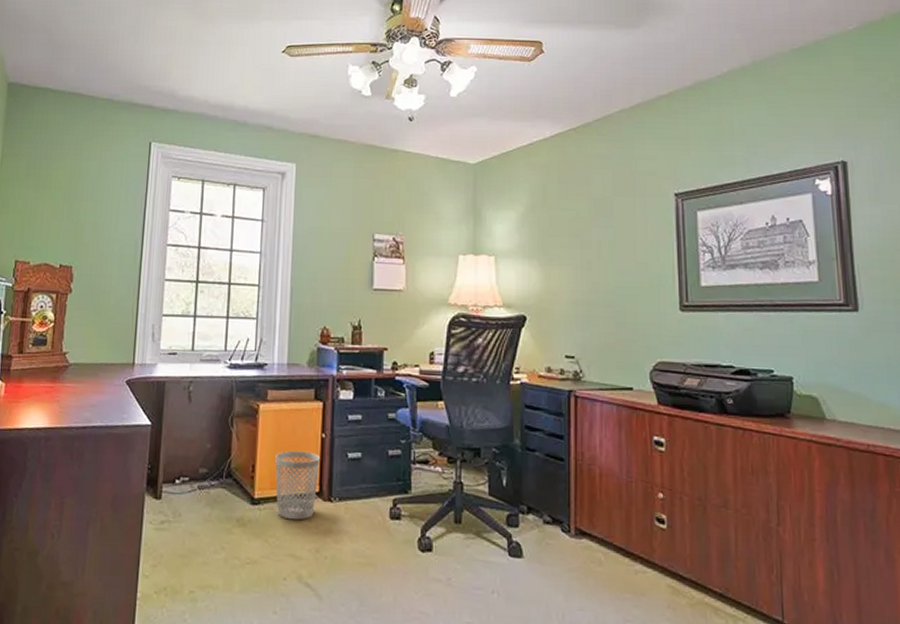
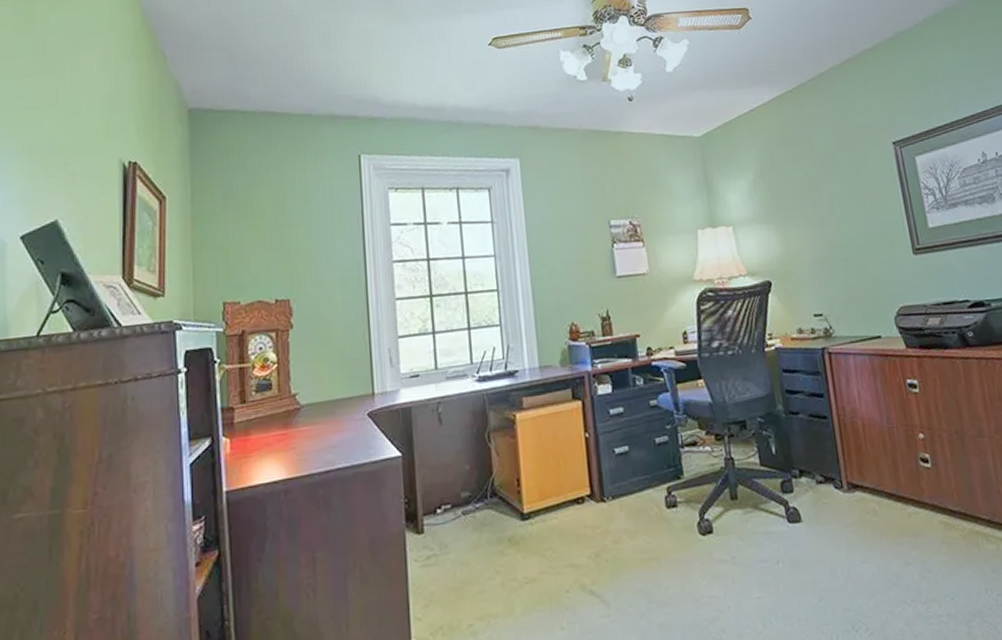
wastebasket: present [275,450,320,520] -> none [540,454,589,529]

